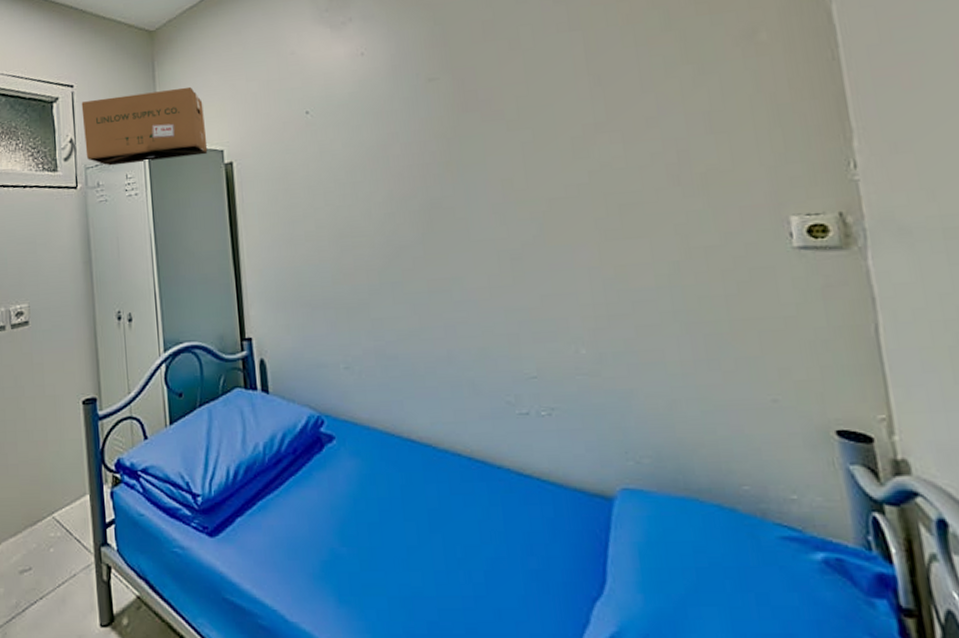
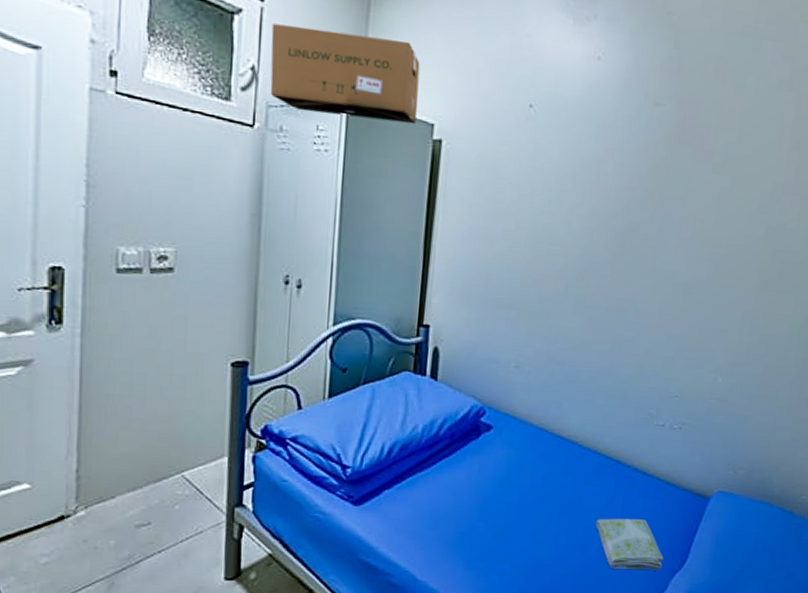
towel: none [475,532,576,600] -> present [595,518,664,571]

